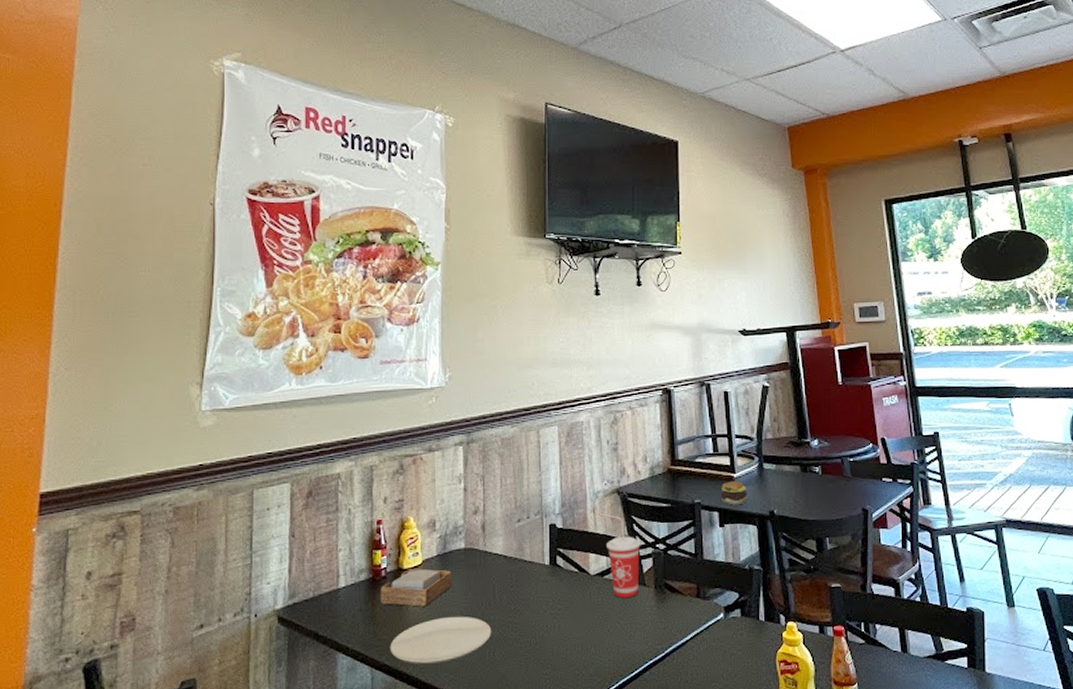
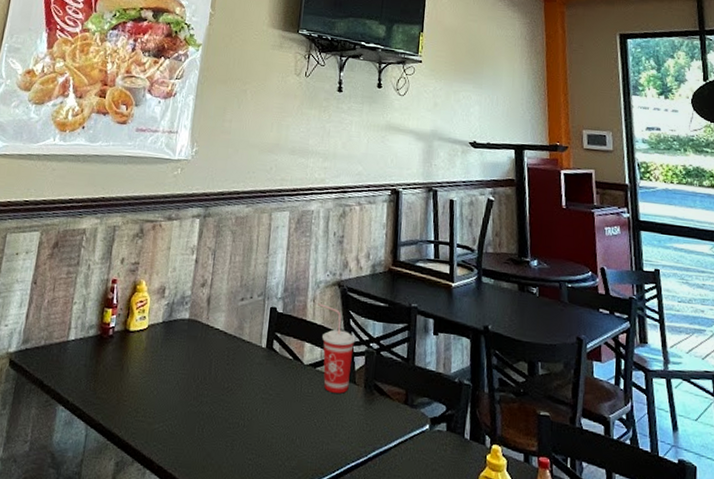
napkin holder: present [380,568,452,607] -> none [104,331,174,371]
plate: present [390,616,492,664] -> none [106,385,204,431]
burger: present [720,480,747,506] -> none [437,289,464,316]

